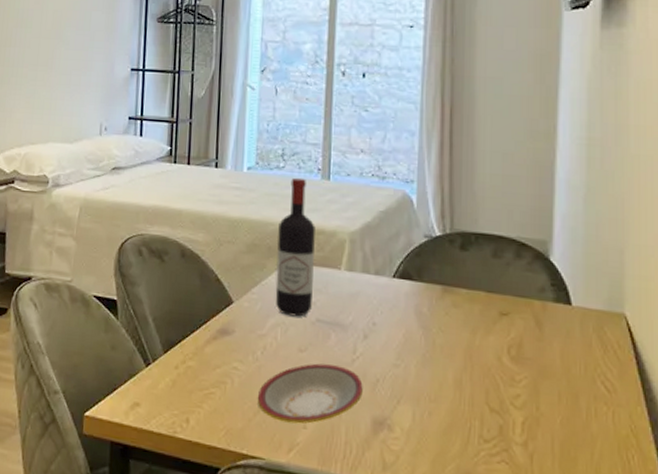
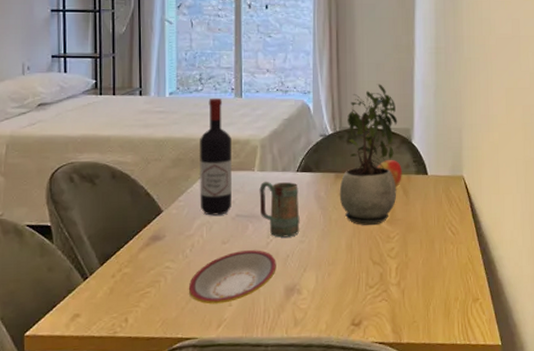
mug: none [345,283,395,358] -> present [259,181,300,238]
potted plant: none [447,178,530,361] -> present [339,84,398,225]
apple: none [498,273,535,316] -> present [376,157,402,188]

